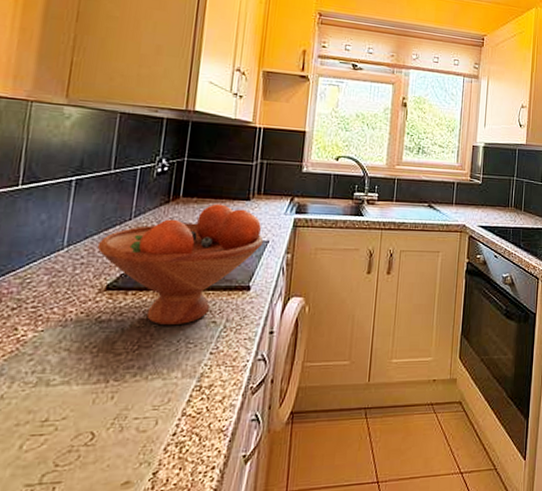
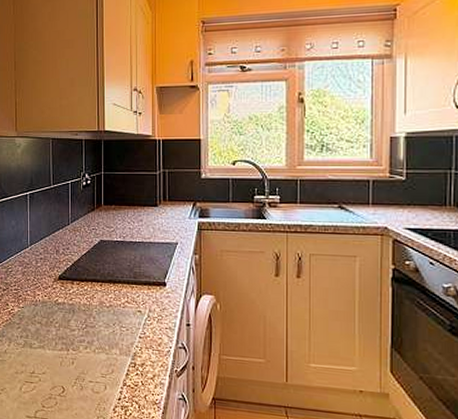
fruit bowl: present [97,203,264,326] -> none [49,210,173,312]

